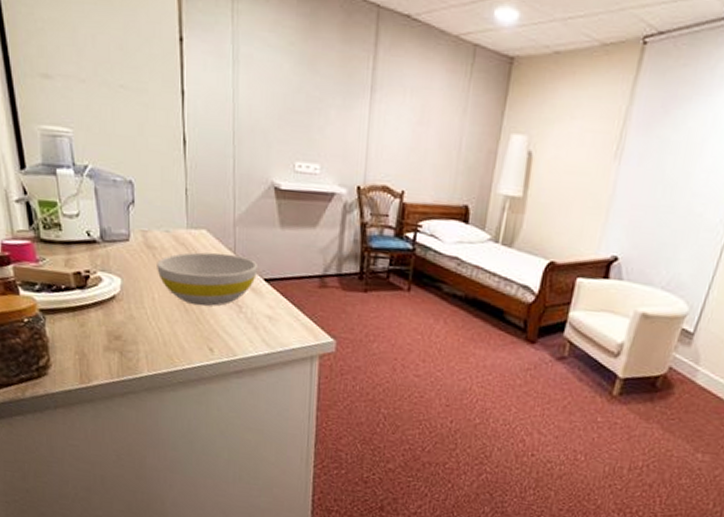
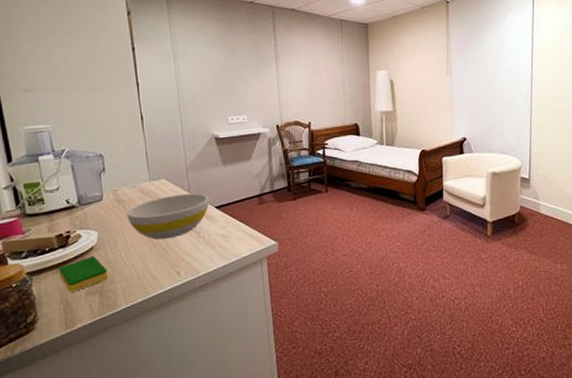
dish sponge: none [74,306,130,344] -> present [58,256,108,292]

